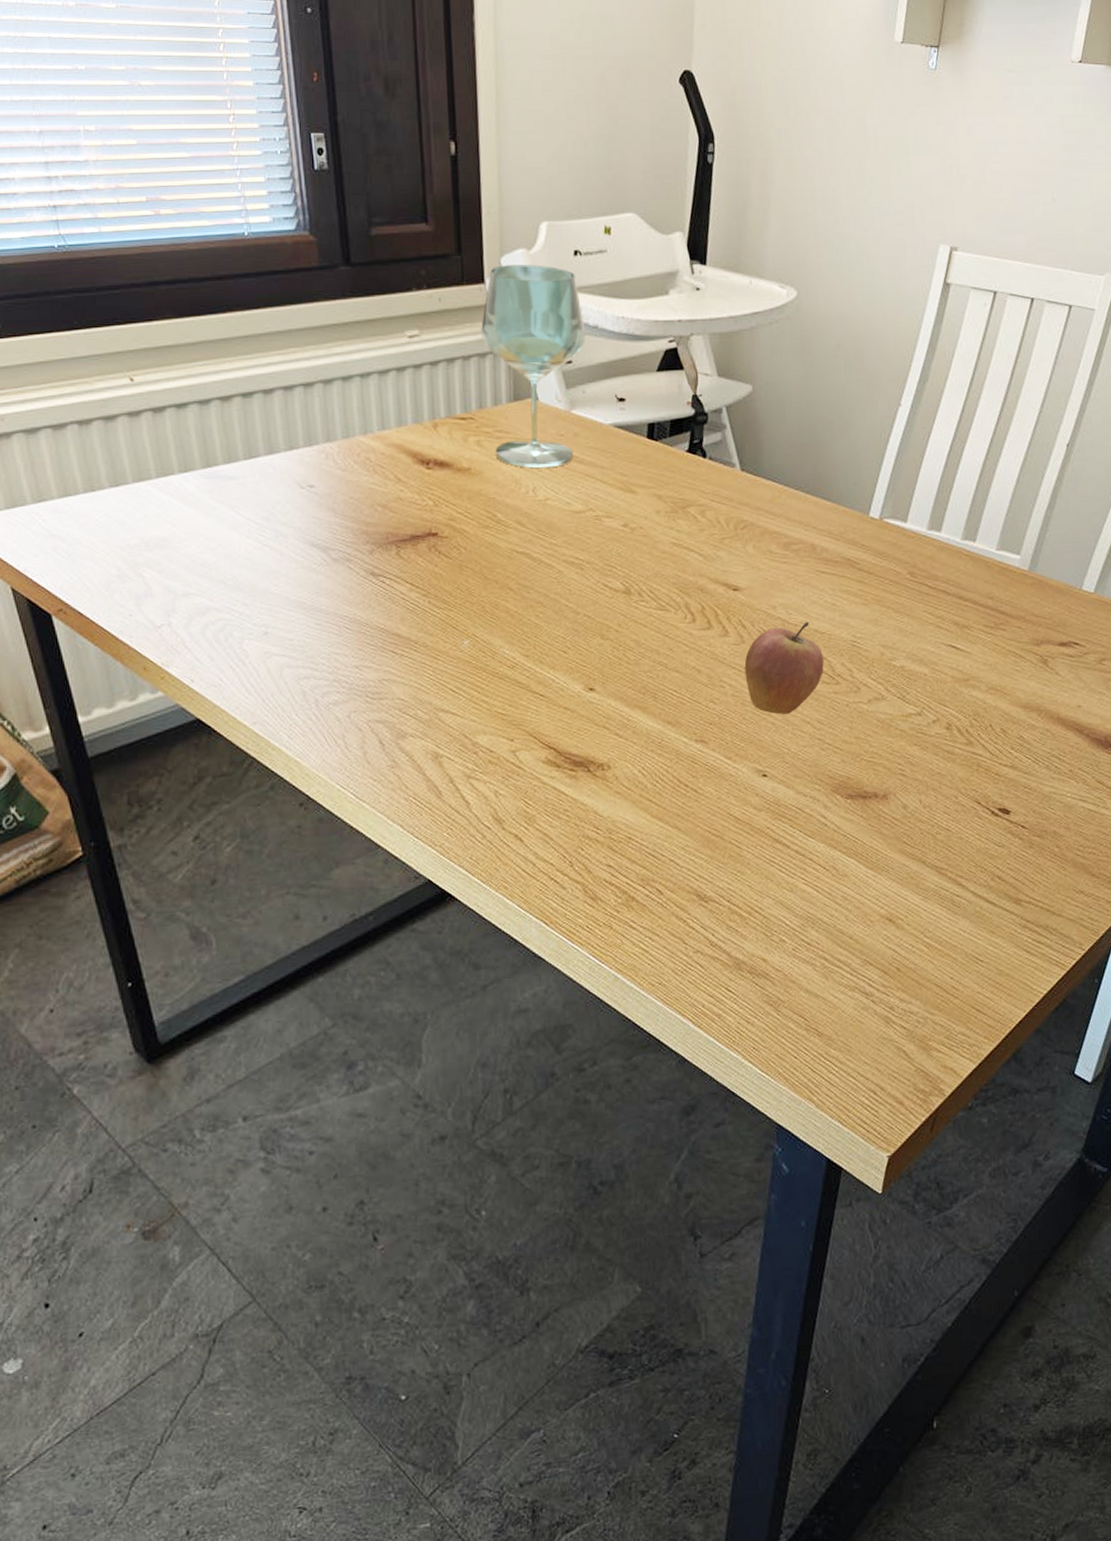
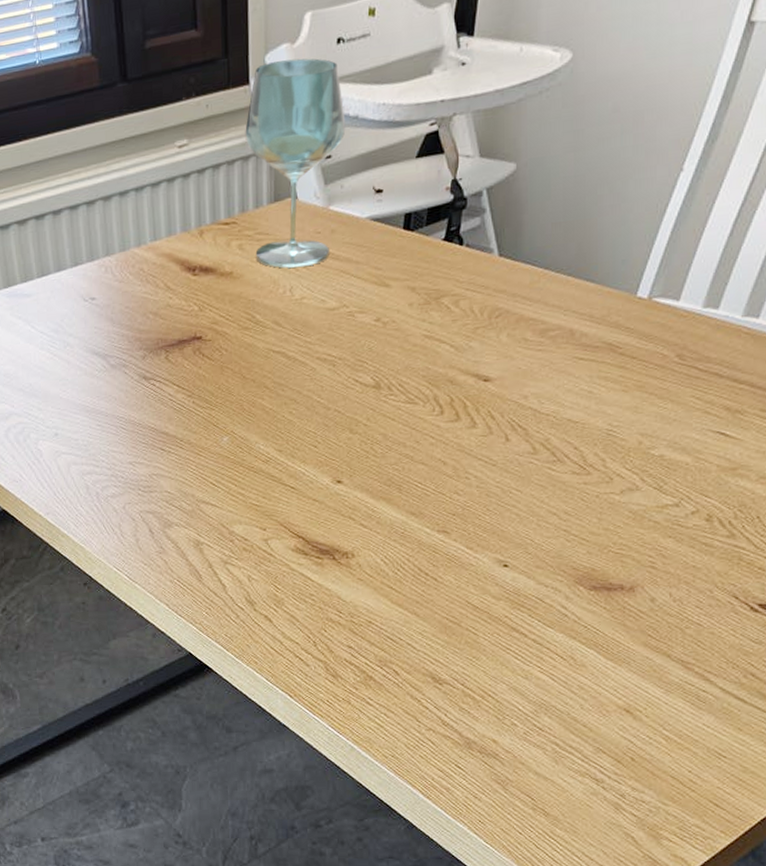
fruit: present [744,621,824,715] -> none [491,410,575,506]

